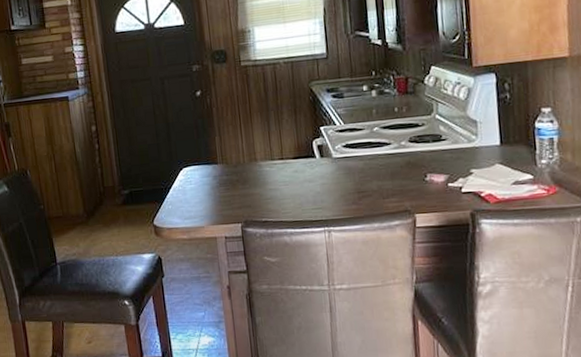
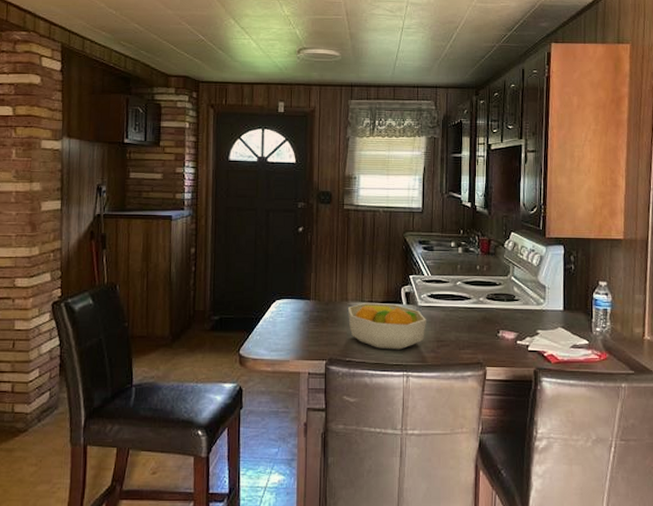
fruit bowl: none [258,159,344,206] -> present [348,303,426,350]

